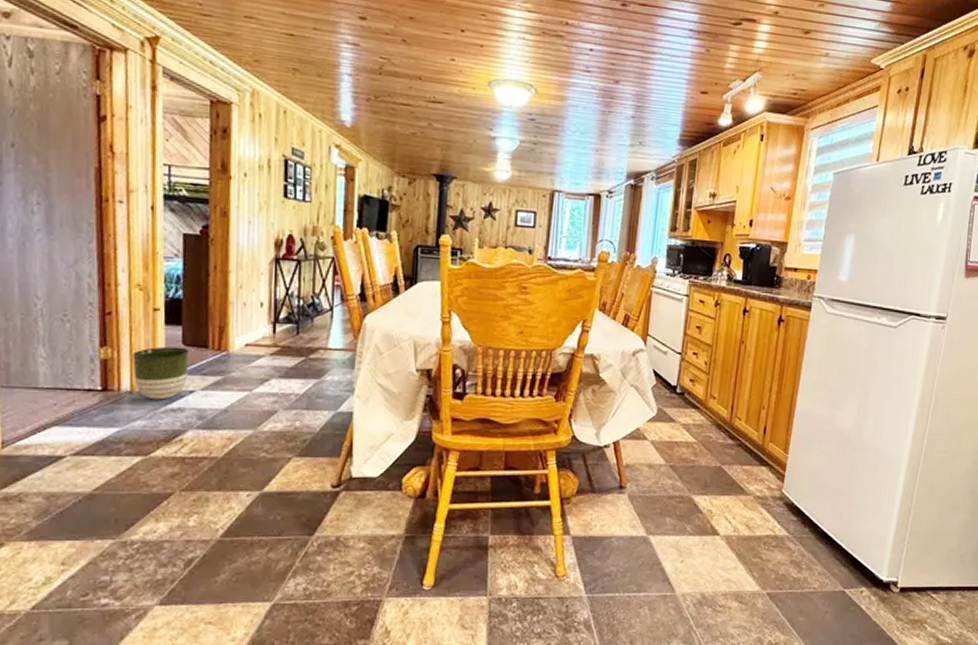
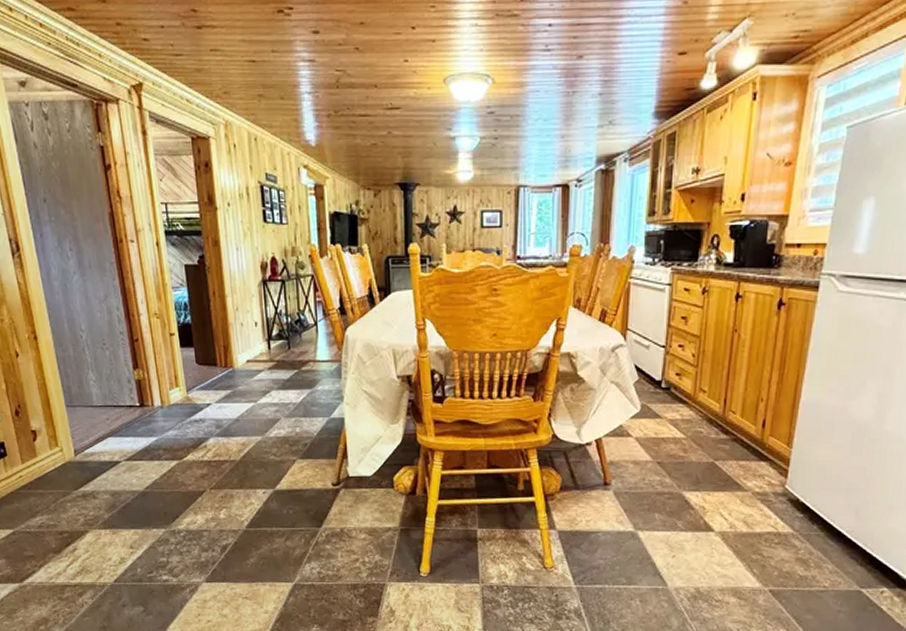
planter: present [132,346,190,400] -> none [159,366,204,412]

